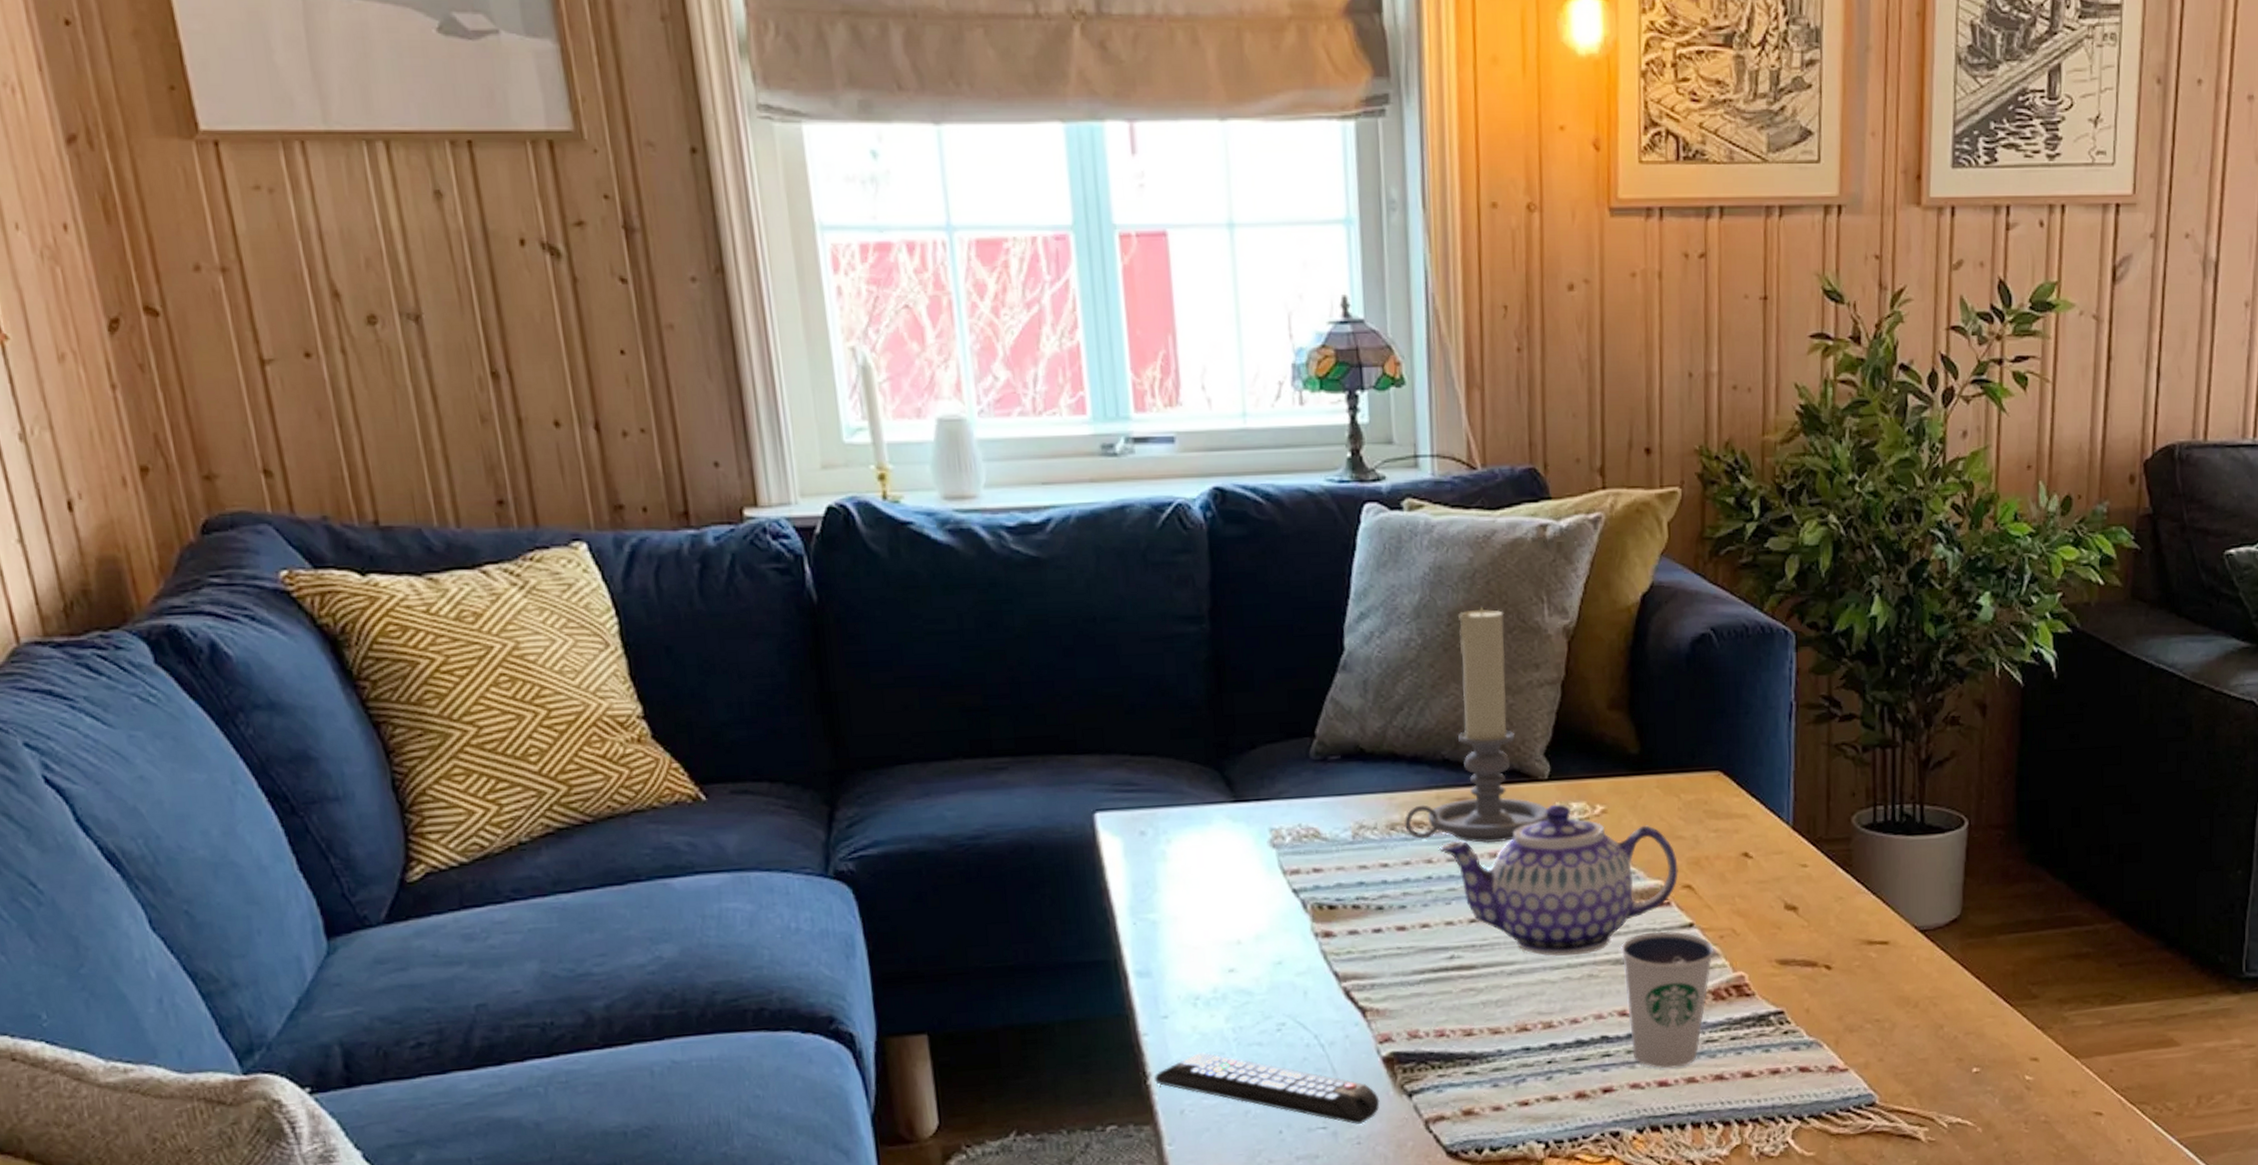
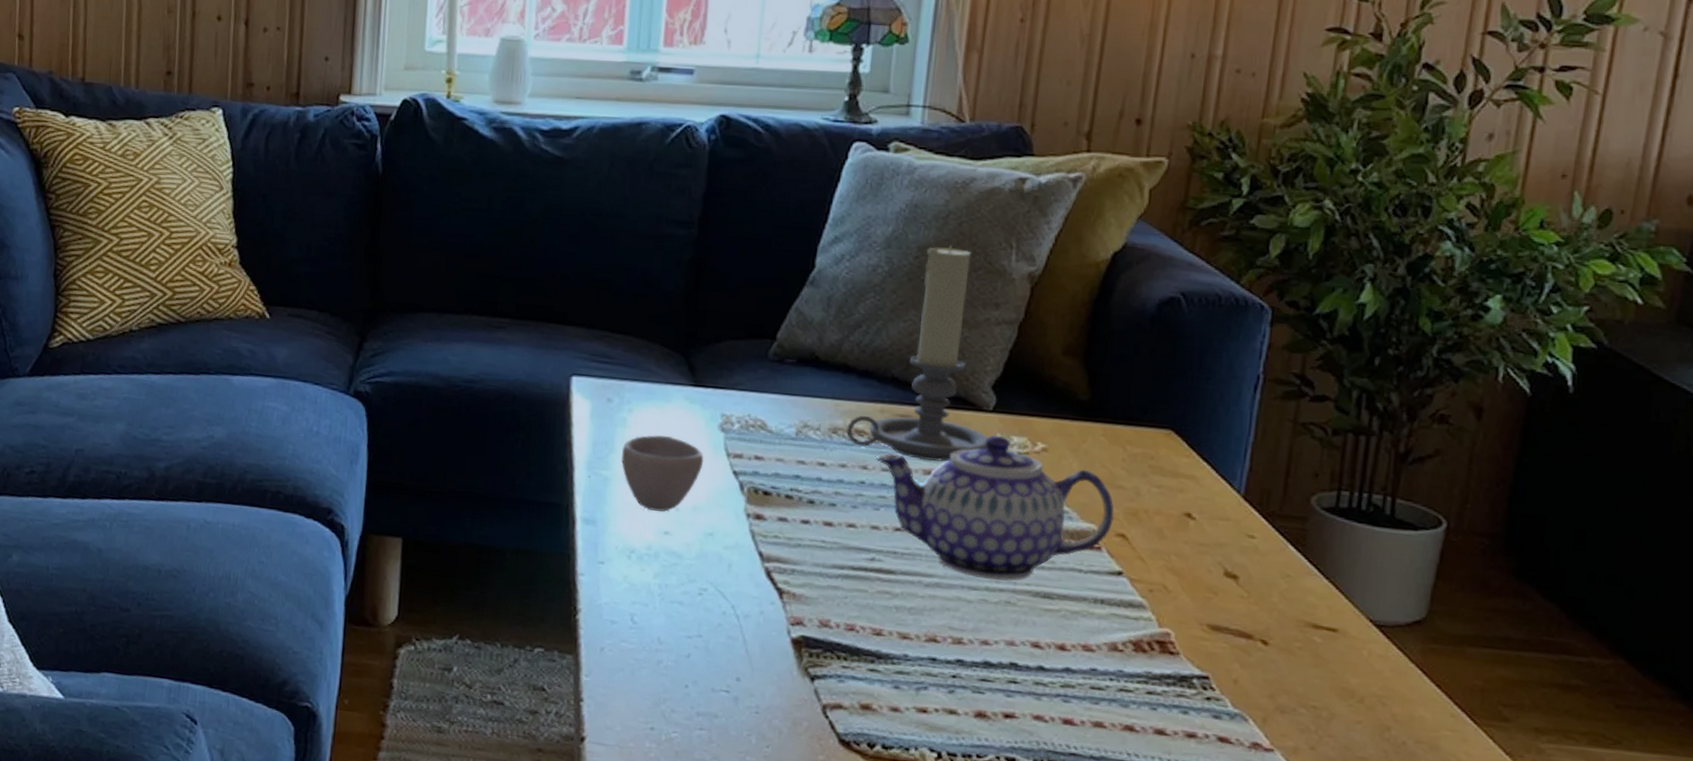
remote control: present [1155,1052,1380,1124] -> none [583,600,783,695]
cup: none [1166,862,1259,949] -> present [620,434,704,513]
dixie cup: present [1621,931,1716,1069] -> none [1040,572,1143,710]

